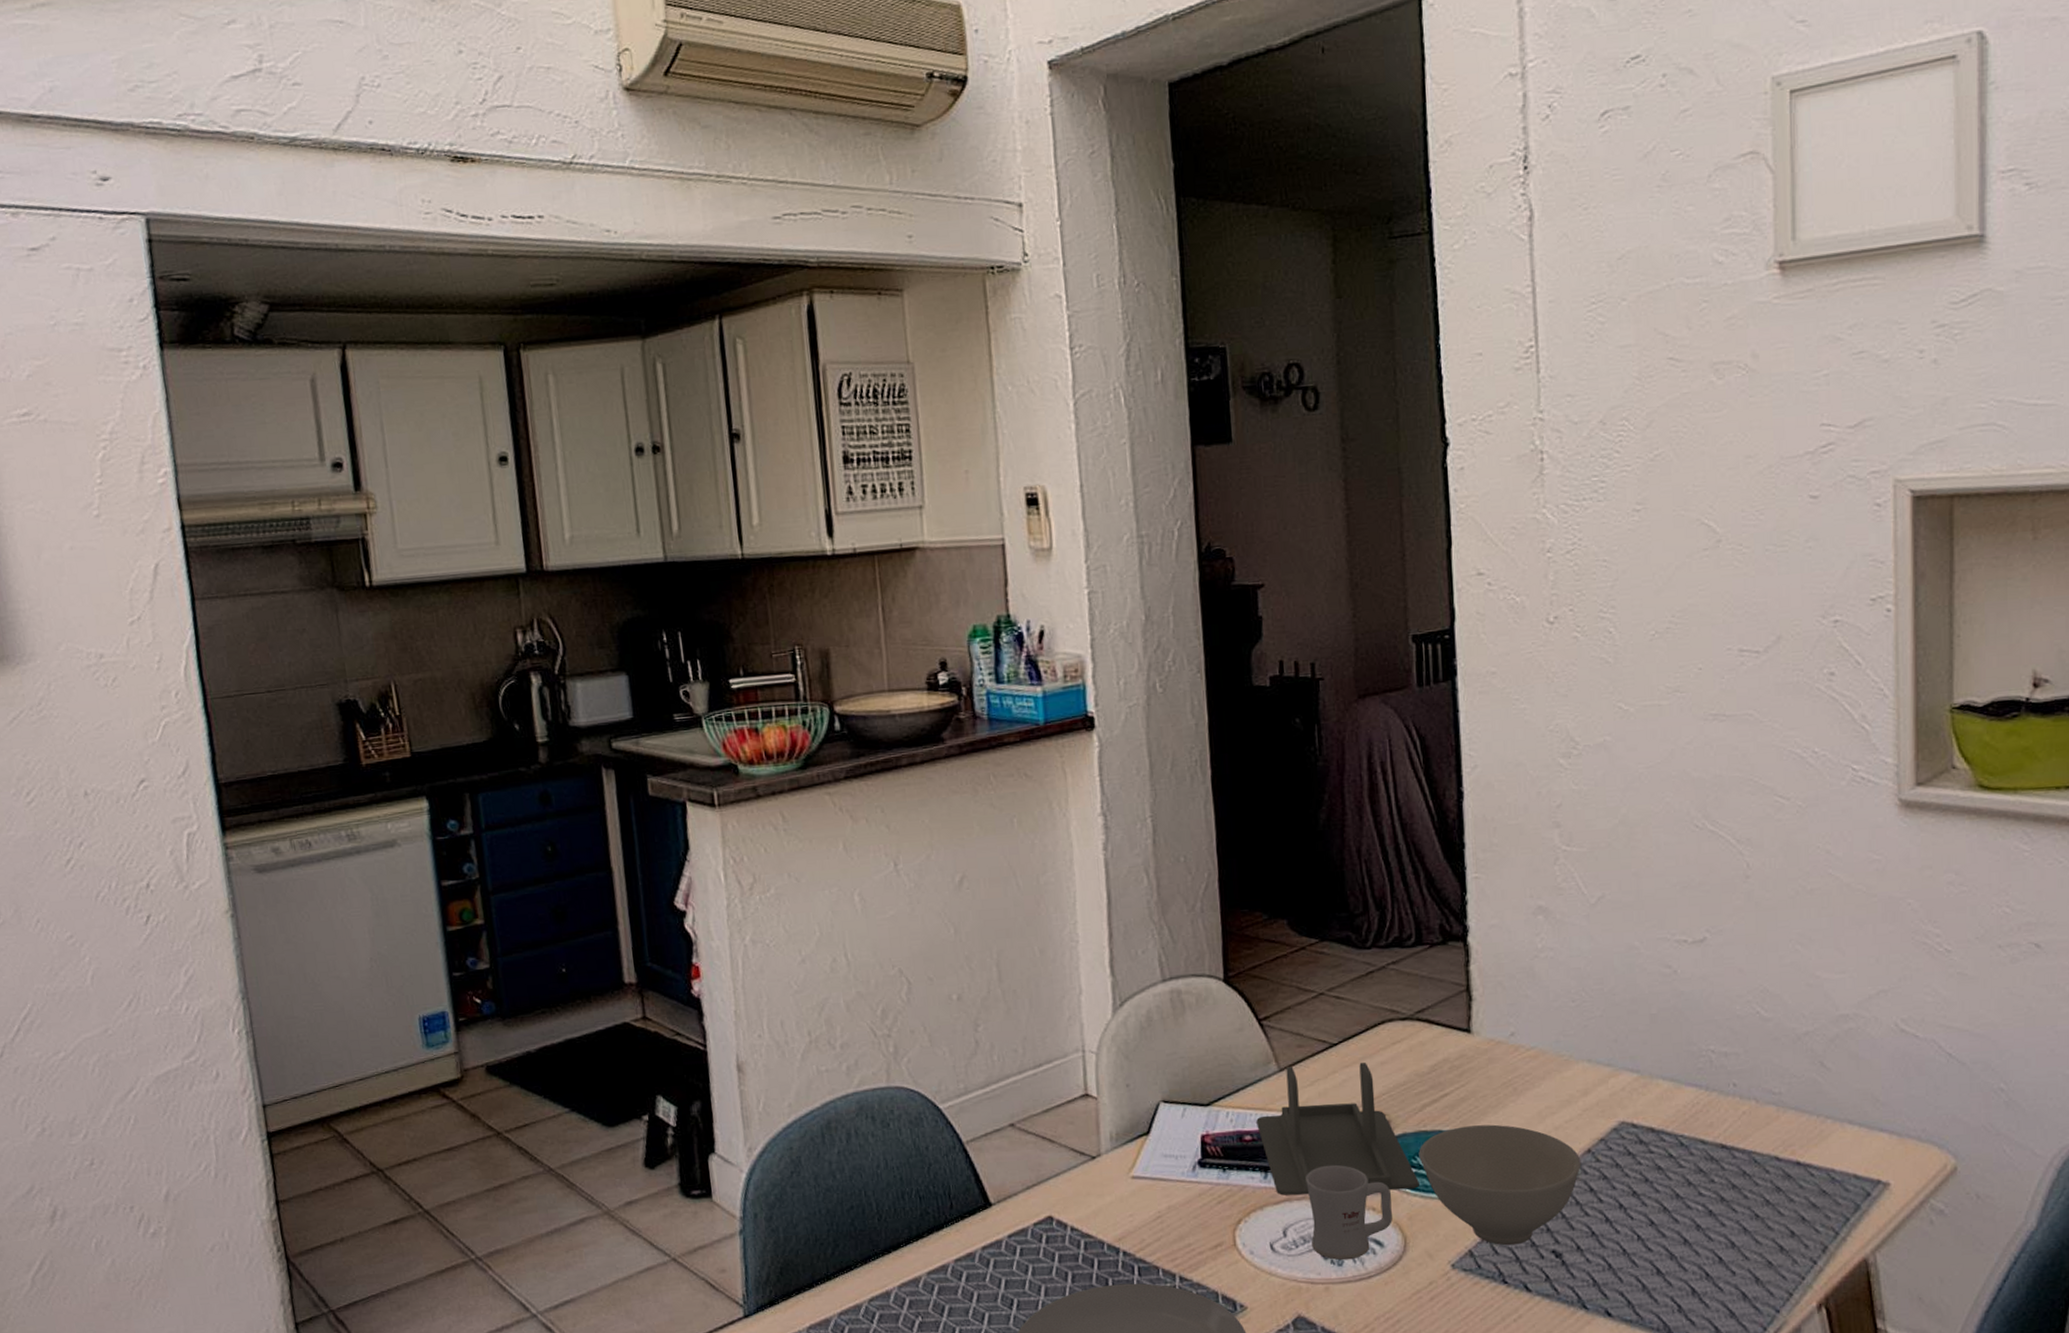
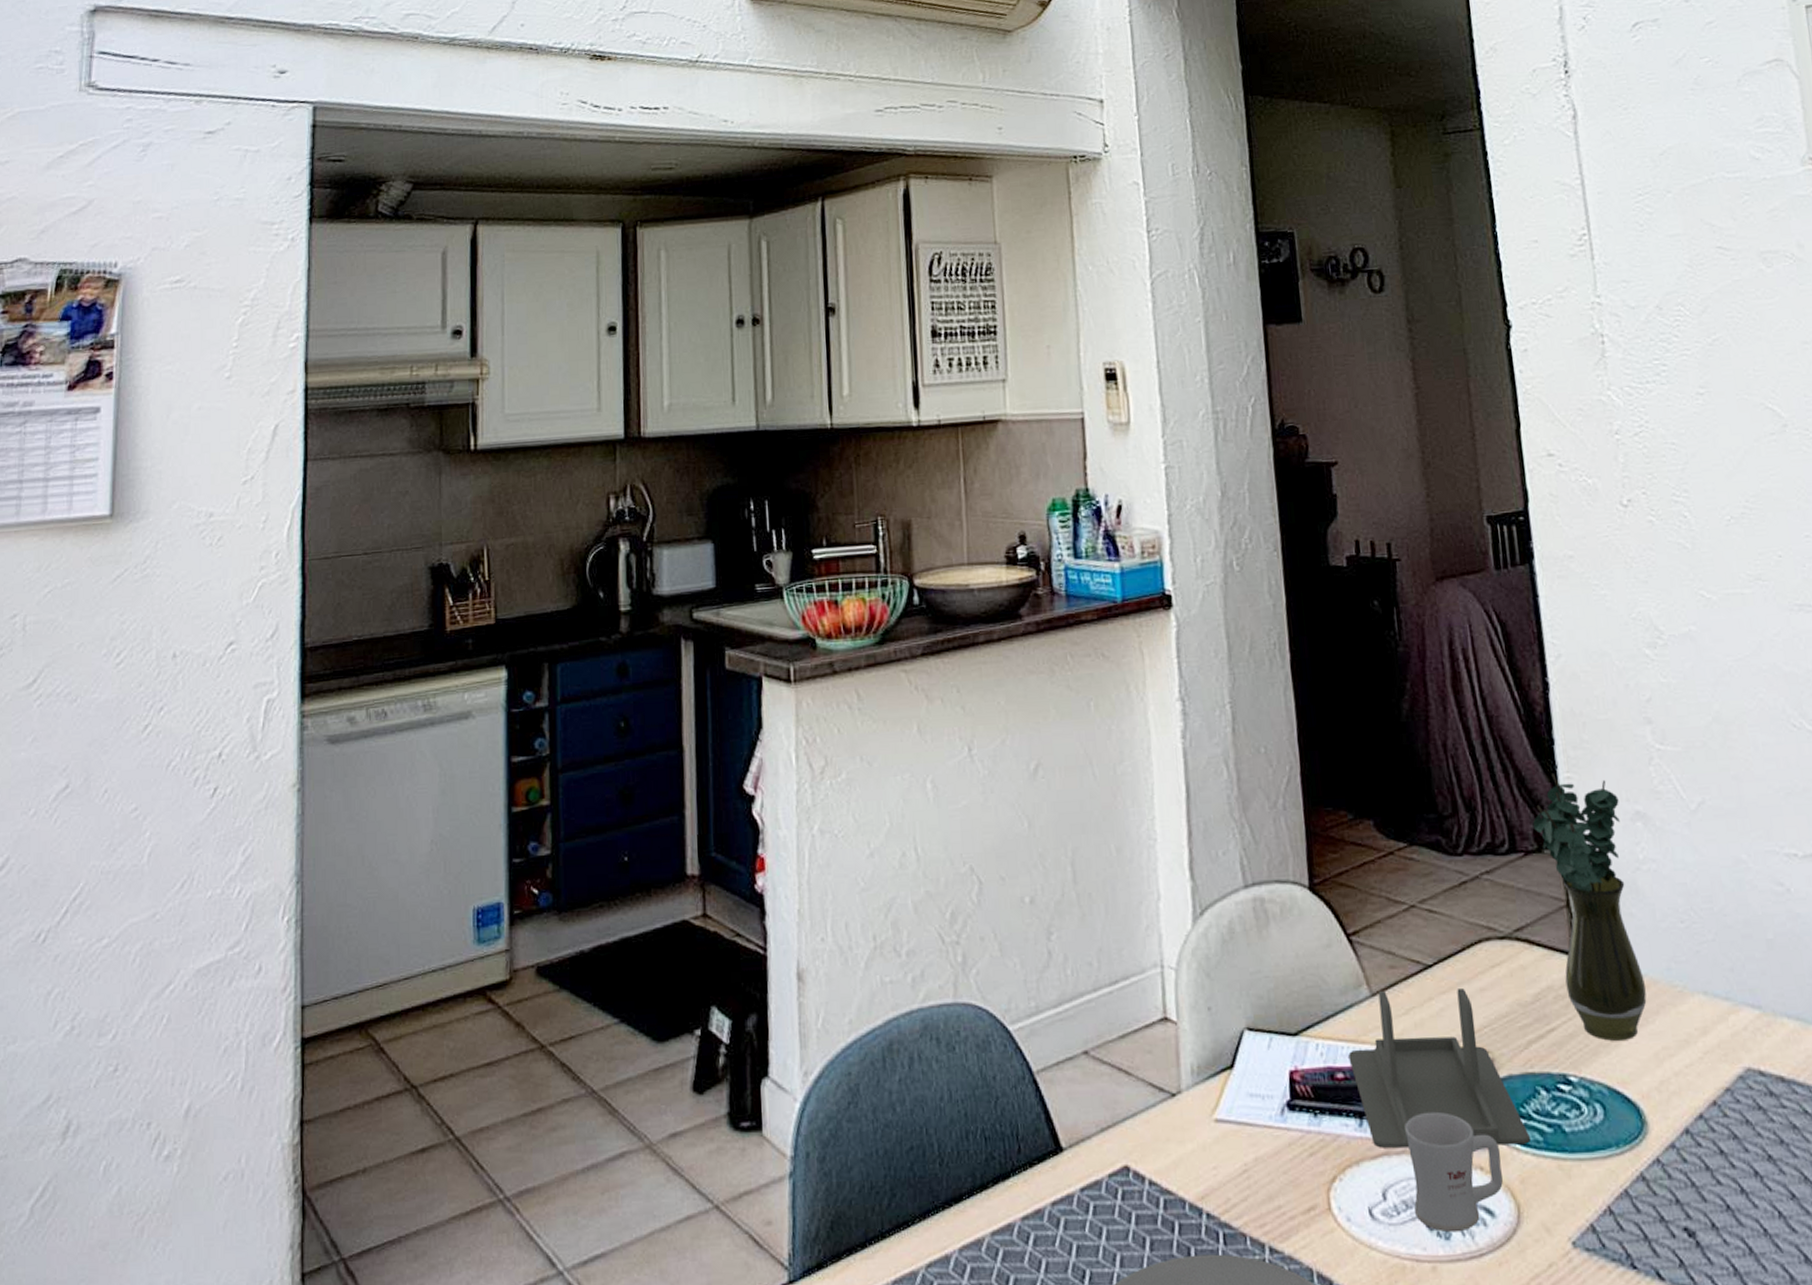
bowl: present [1418,1124,1582,1246] -> none [1527,1067,1708,1220]
vase: none [1439,873,1535,1103] -> present [1532,772,1647,1041]

